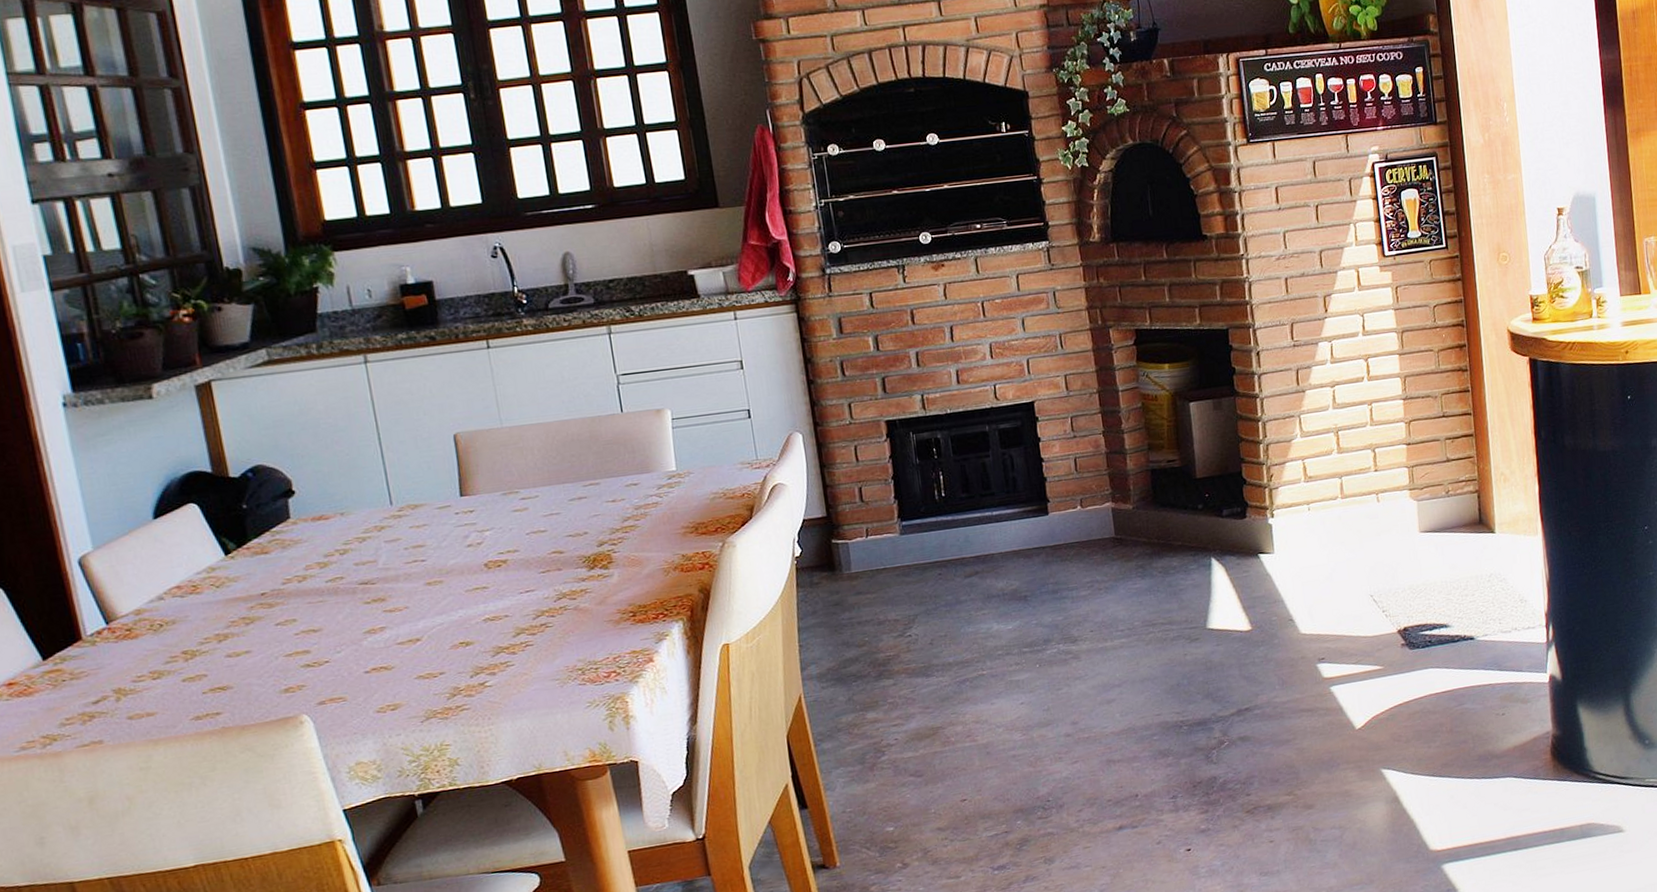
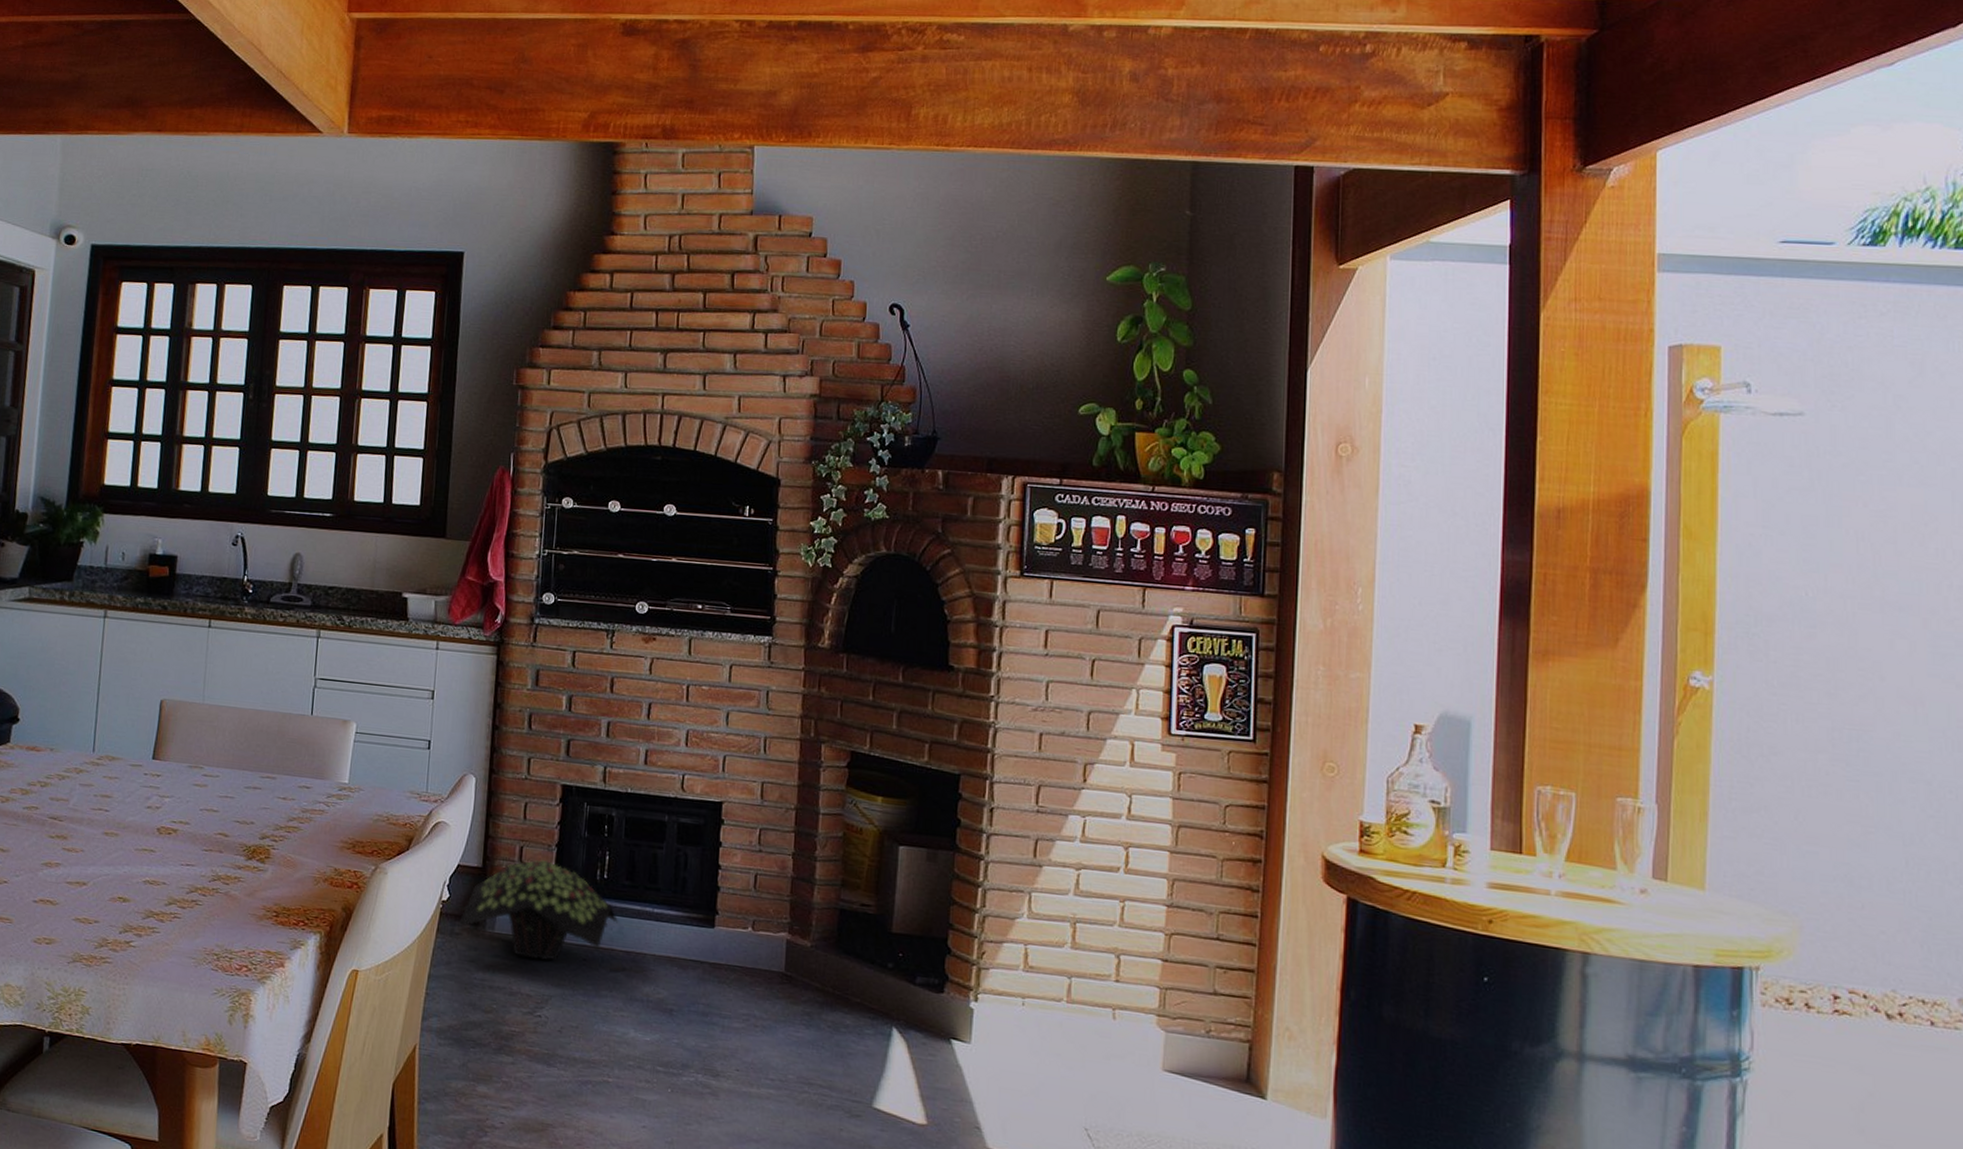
umbrella: none [815,494,964,588] -> present [458,860,619,961]

